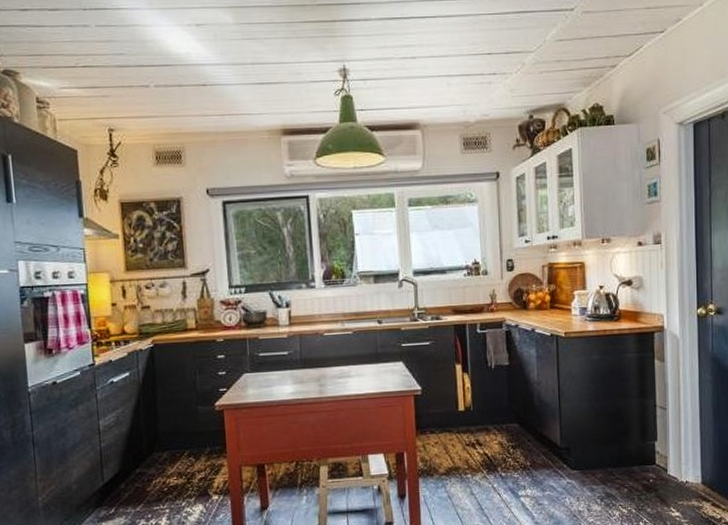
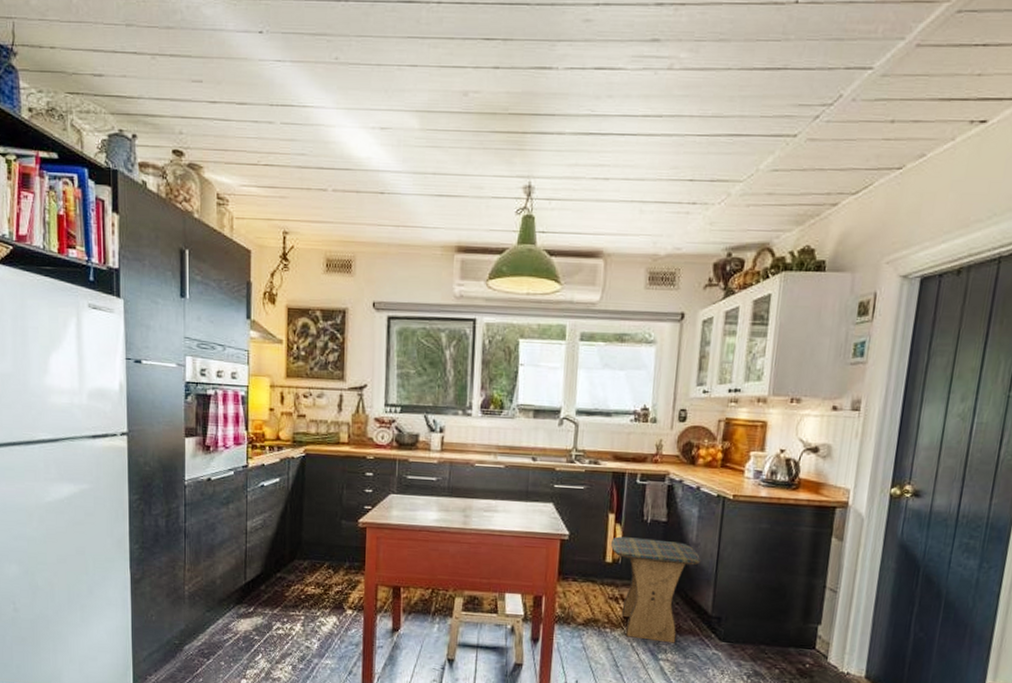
stool: none [460,382,545,480] -> present [610,536,701,644]

